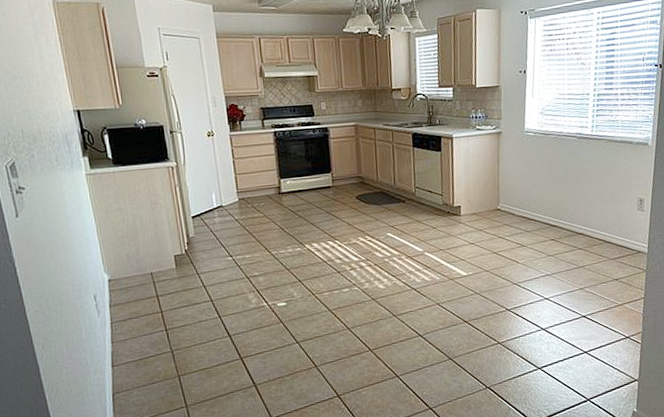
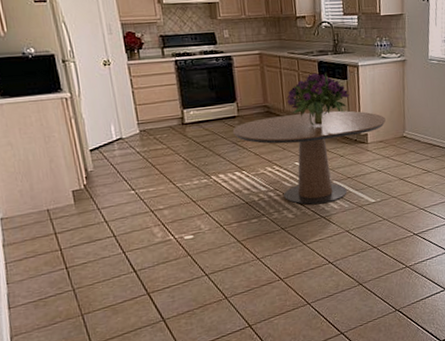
dining table: none [326,182,480,276] -> present [232,110,386,205]
bouquet: none [380,143,443,197] -> present [286,72,349,126]

